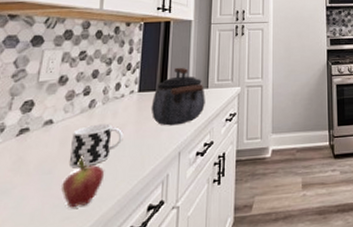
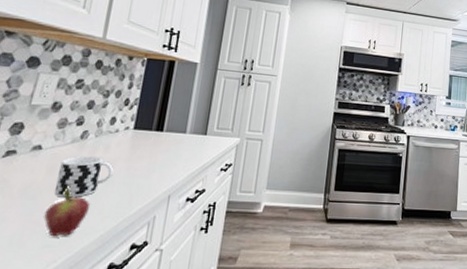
kettle: present [151,67,205,126] -> none [144,109,203,169]

